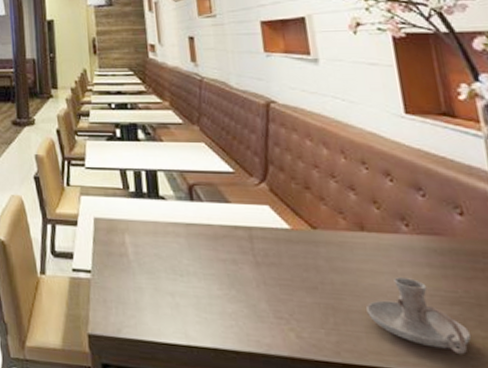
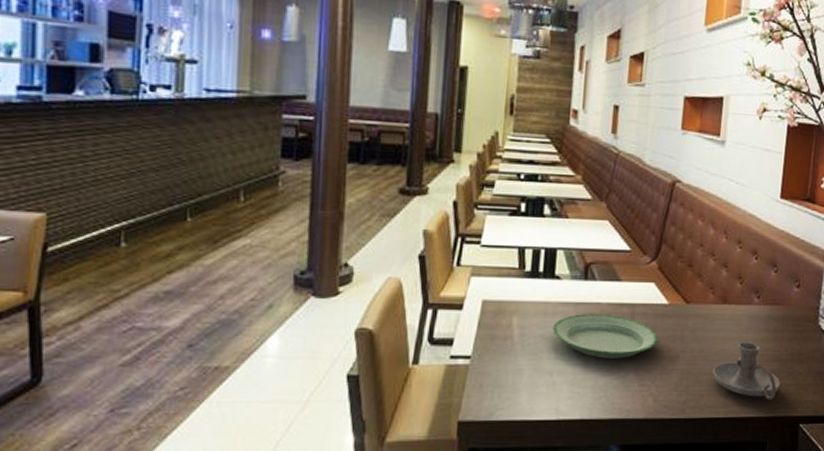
plate: none [166,235,287,286] -> present [552,314,658,359]

